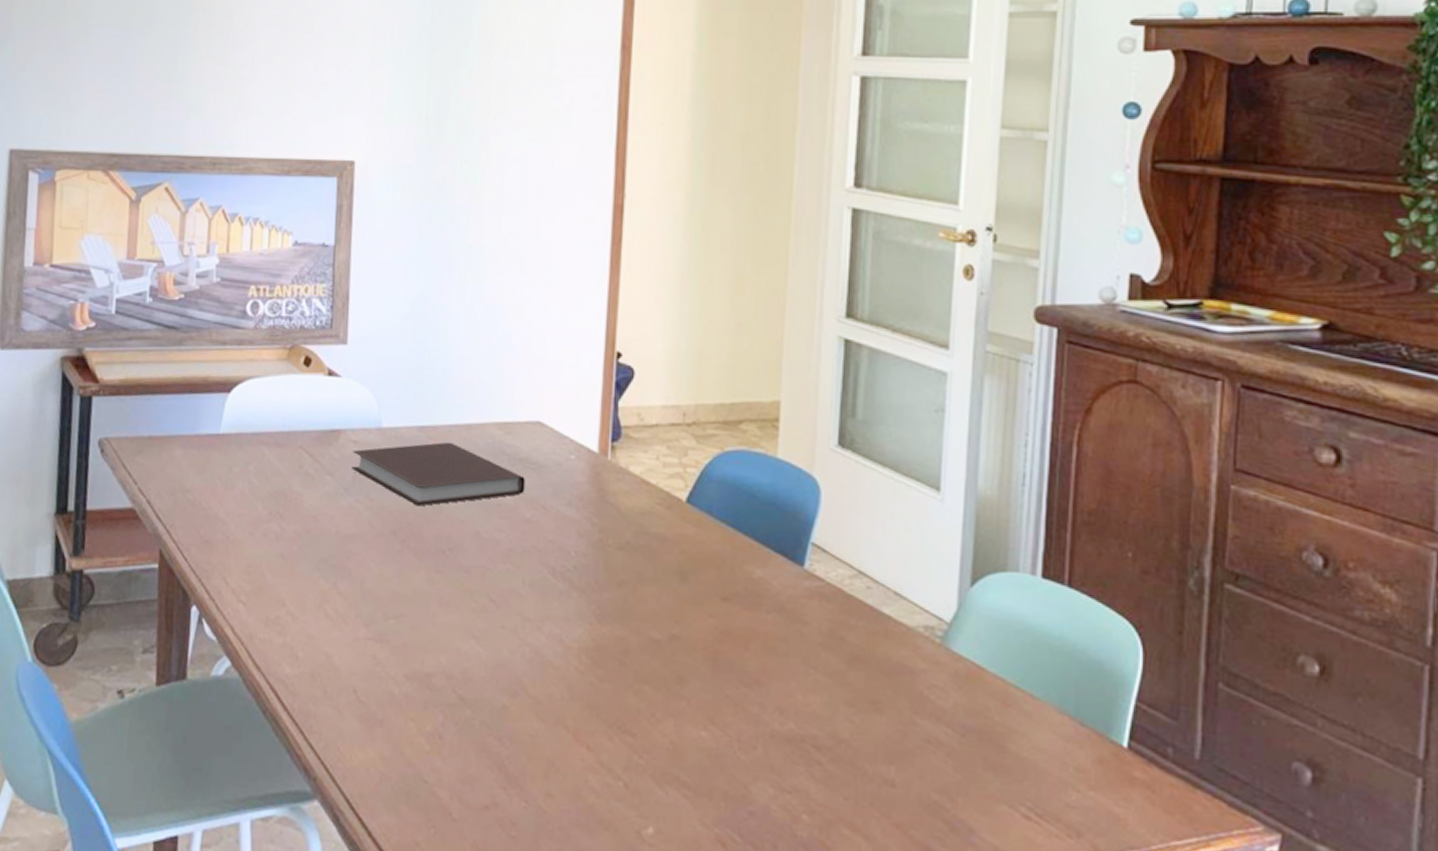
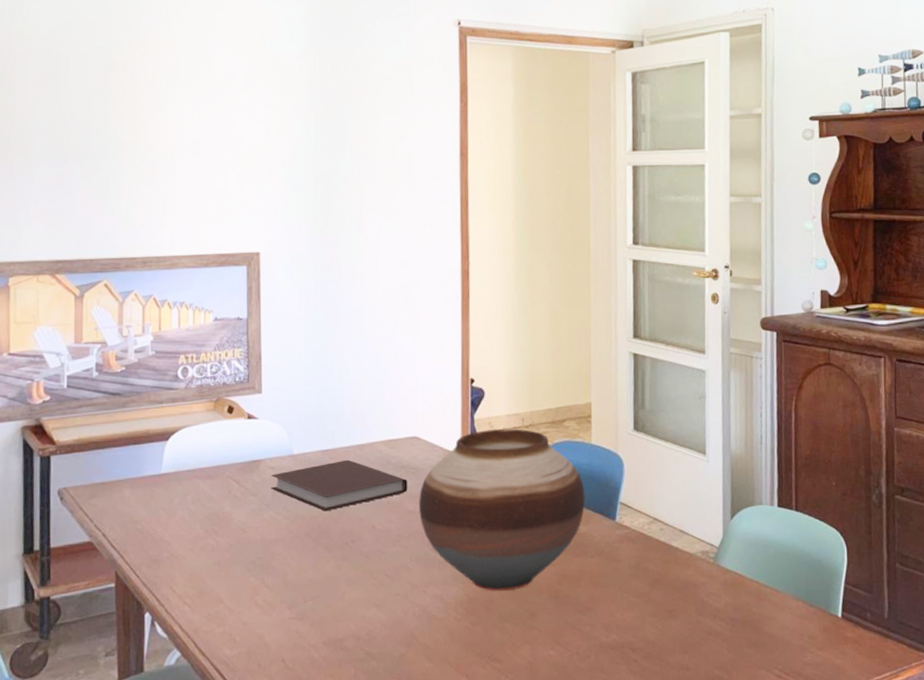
vase: none [538,423,764,642] -> present [419,429,585,591]

